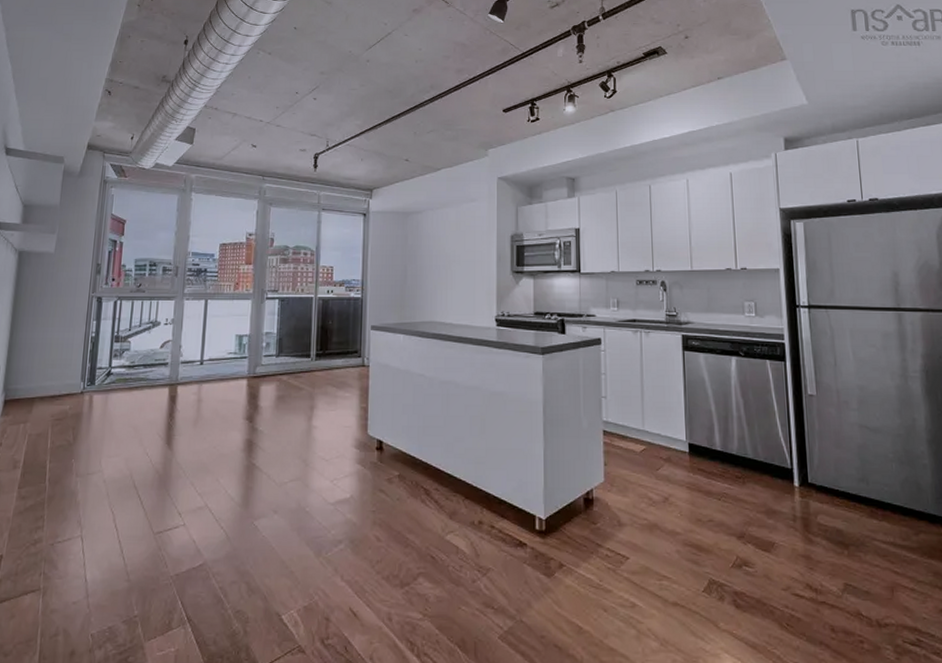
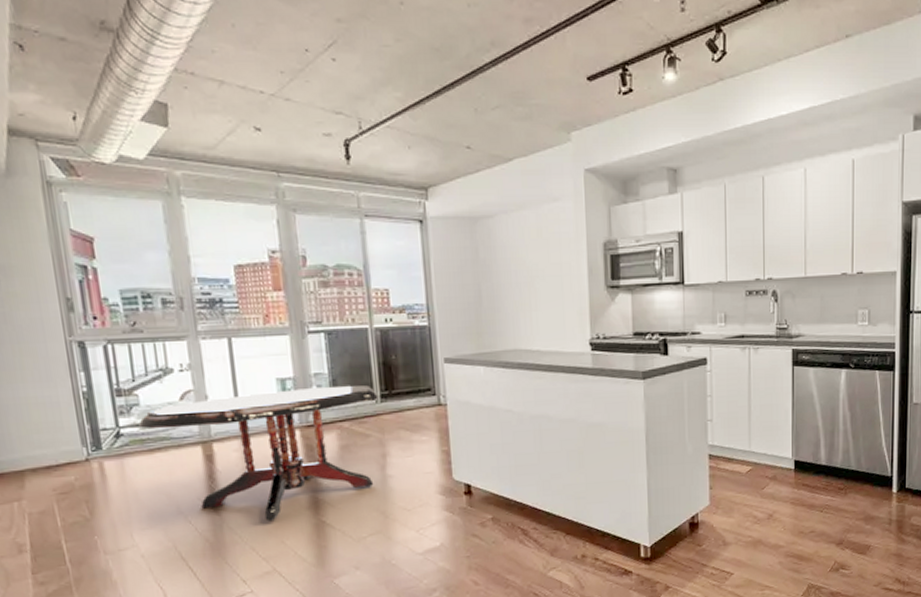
dining table: none [126,343,314,460] -> present [139,385,379,522]

